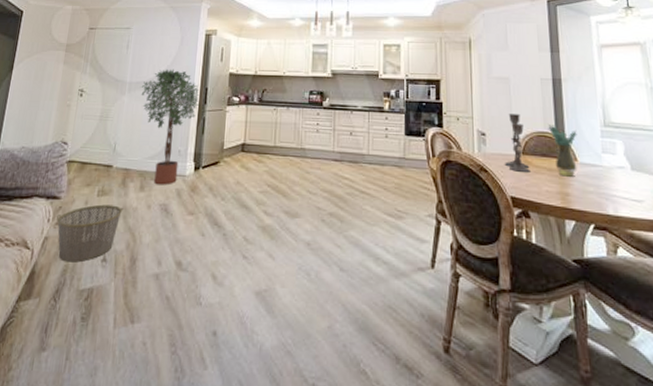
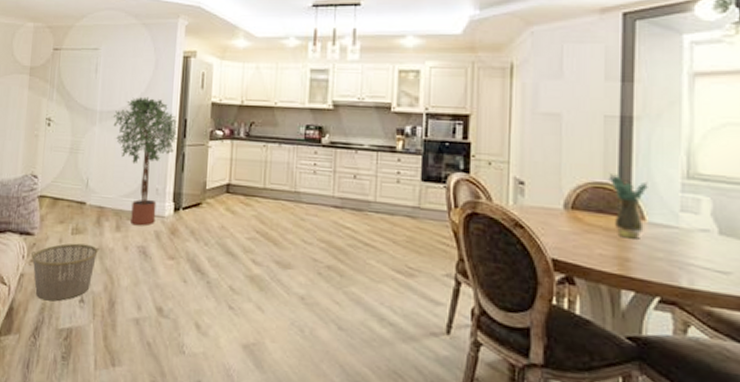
candlestick: present [505,114,530,172] -> none [548,159,580,231]

